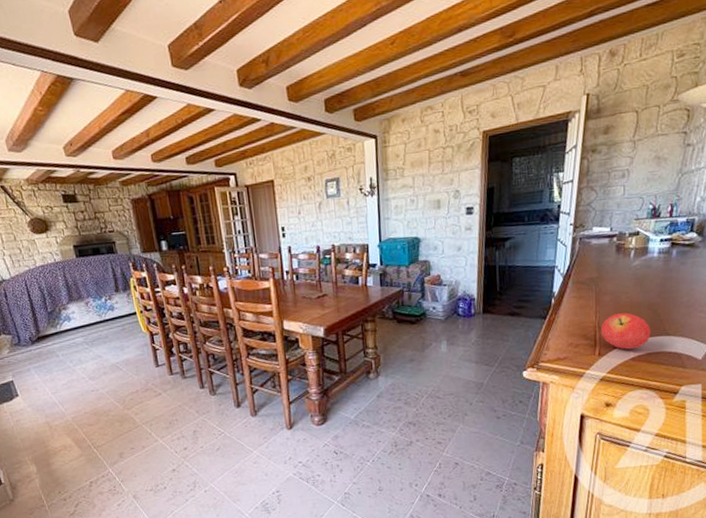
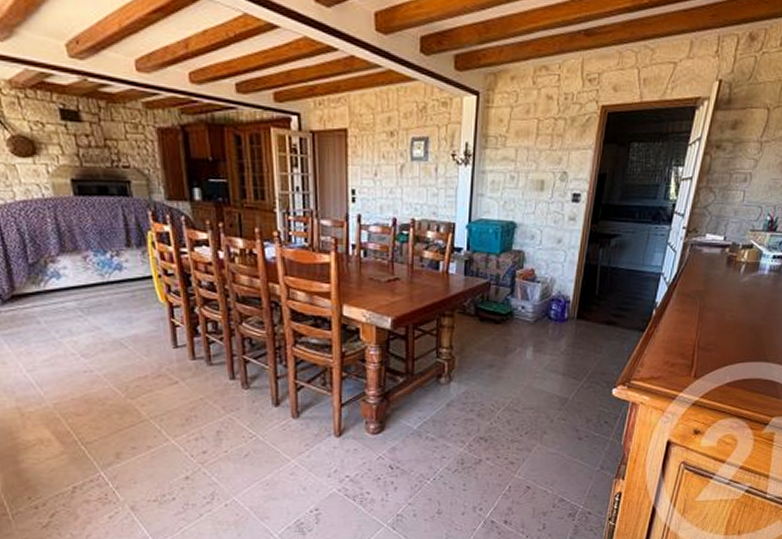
fruit: present [600,313,651,350] -> none [699,333,751,373]

